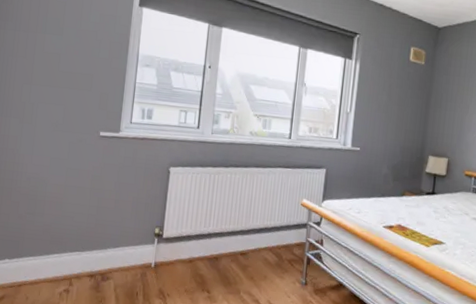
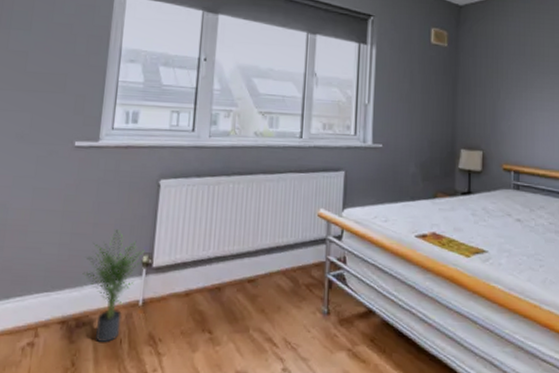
potted plant: none [106,205,157,295] -> present [82,229,145,343]

